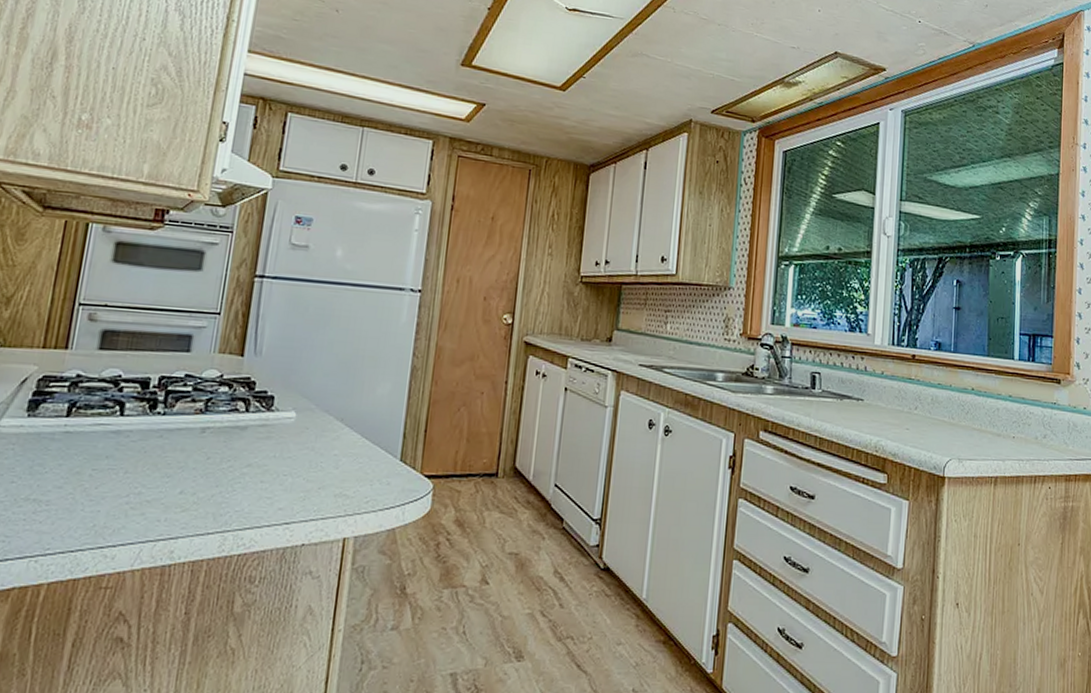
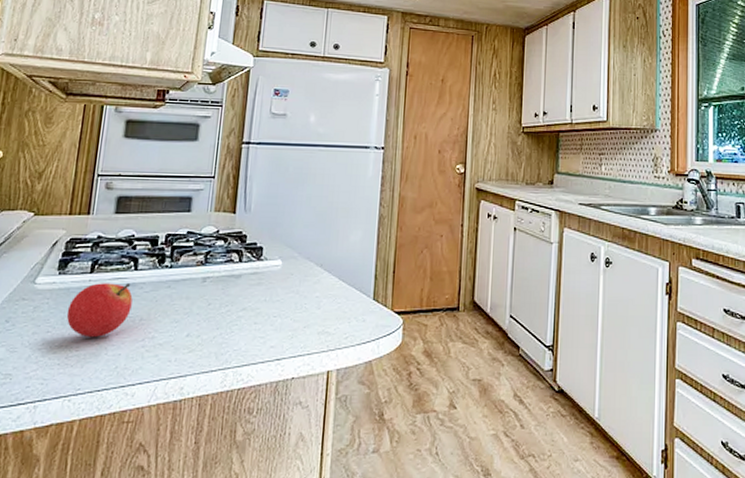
fruit: none [35,428,117,490] -> present [66,283,133,337]

